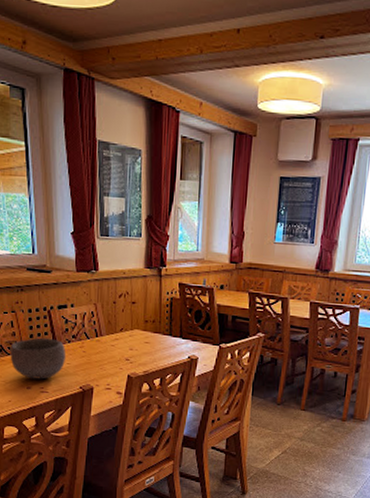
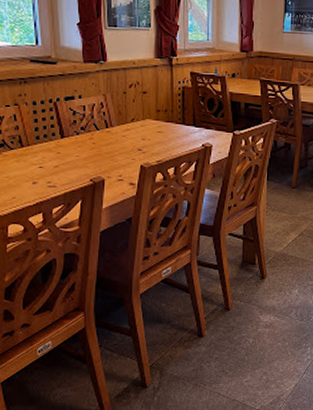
bowl: present [10,337,66,380] -> none [13,130,75,174]

